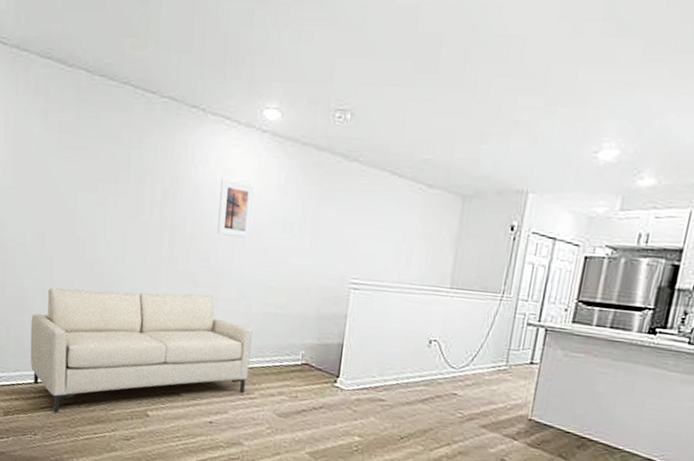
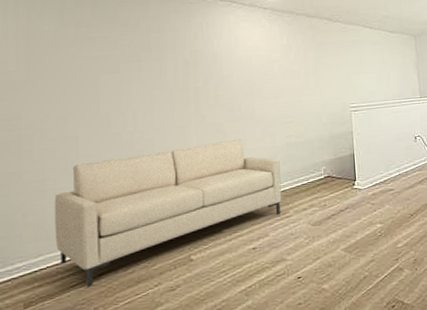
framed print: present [217,178,255,239] -> none [235,46,267,90]

